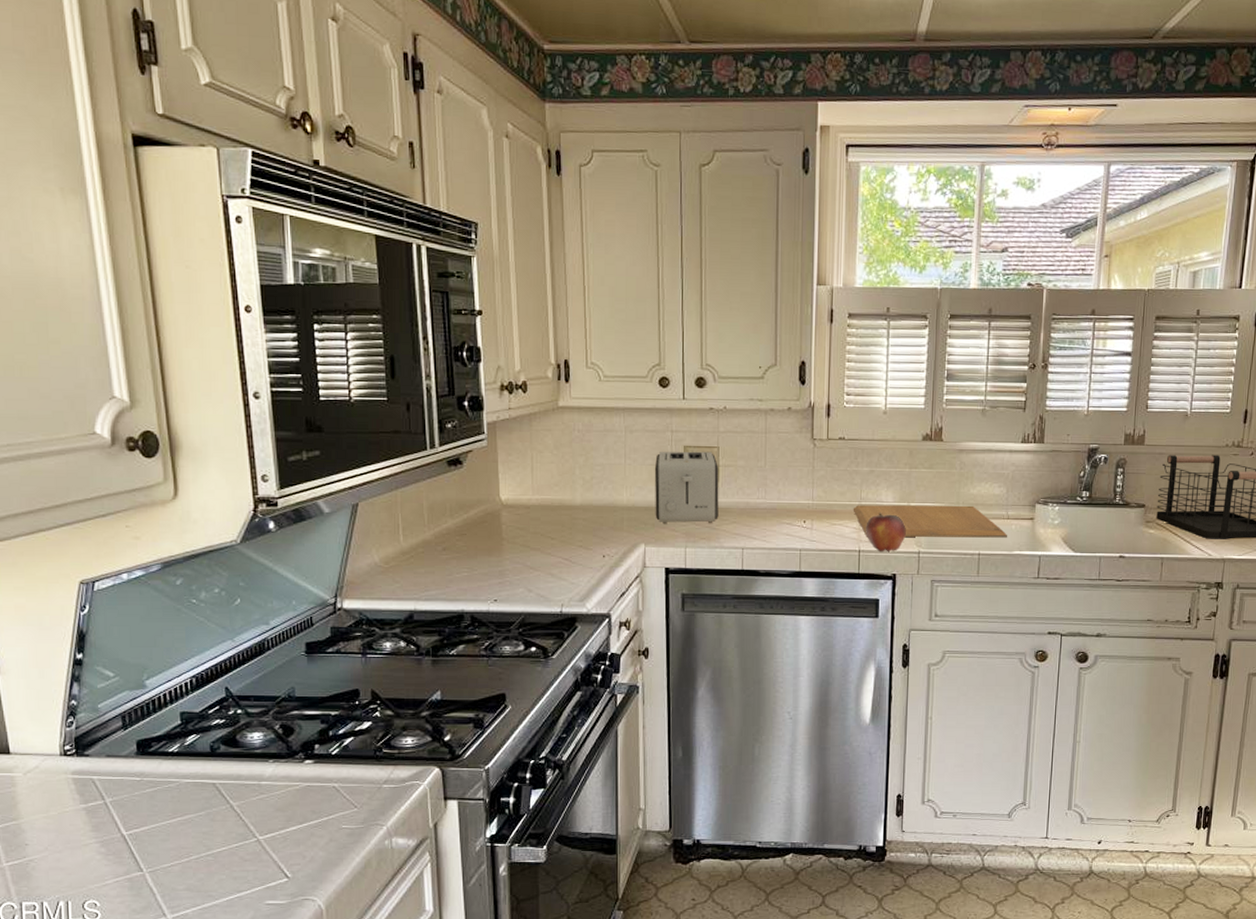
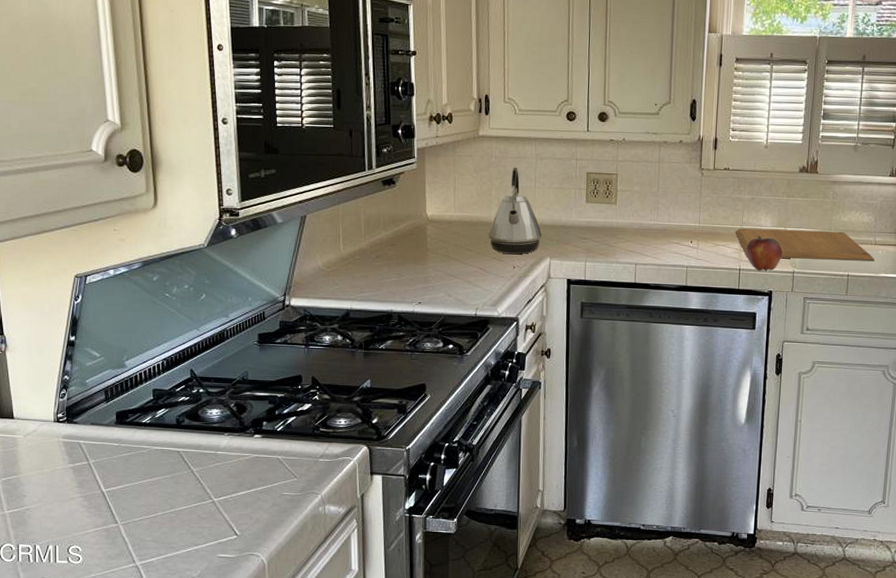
kettle: none [573,441,634,542] -> present [489,167,542,255]
toaster: present [654,451,719,525] -> none [560,177,617,242]

